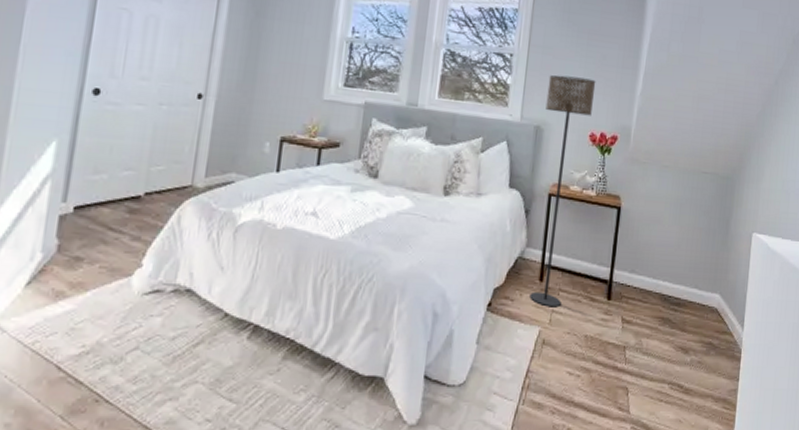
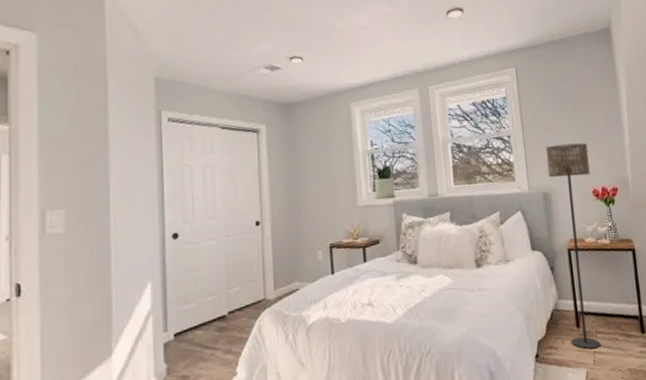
planter: none [343,57,371,100] -> present [373,164,397,200]

